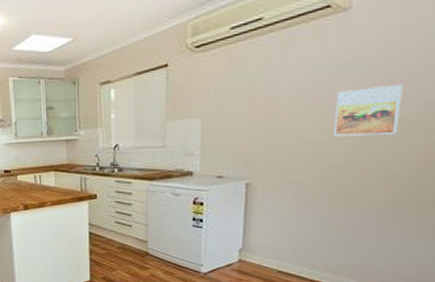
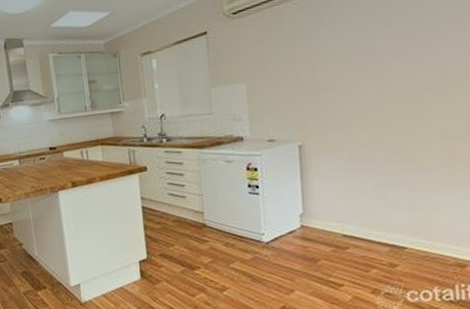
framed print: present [332,83,404,137] -> none [378,37,444,93]

